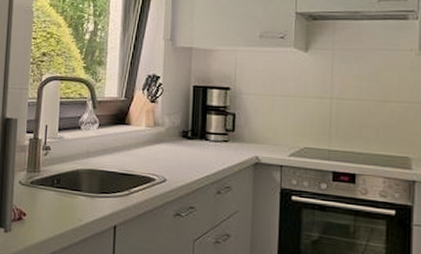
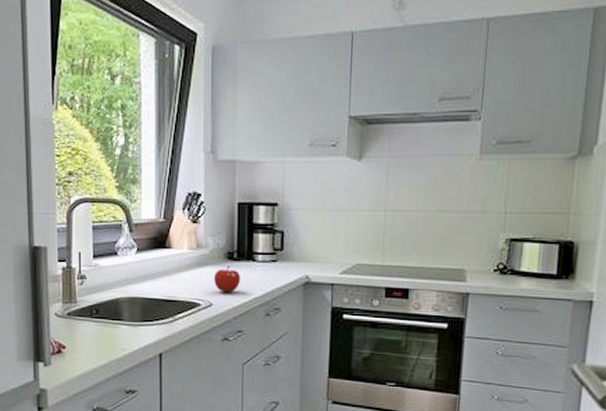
fruit: none [169,144,193,170] -> present [214,266,240,293]

